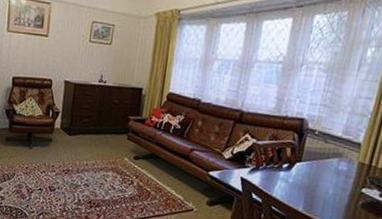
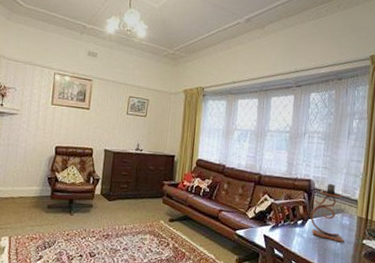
candle holder: none [298,123,341,190] -> present [310,183,344,243]

